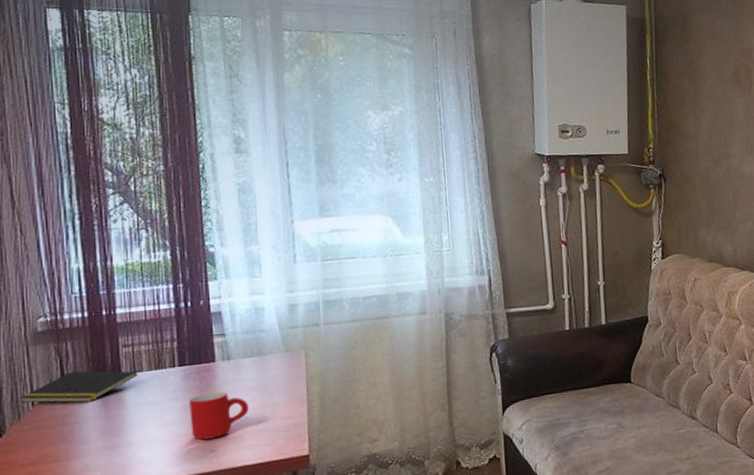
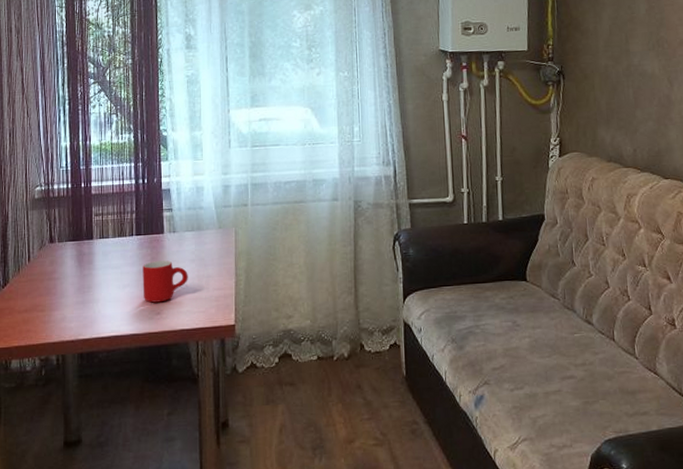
notepad: present [20,371,138,403] -> none [20,234,105,262]

